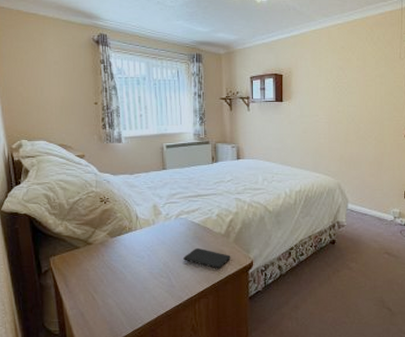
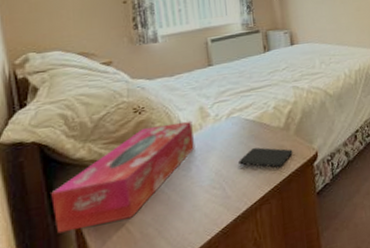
tissue box: none [38,215,148,289] -> present [51,120,195,234]

